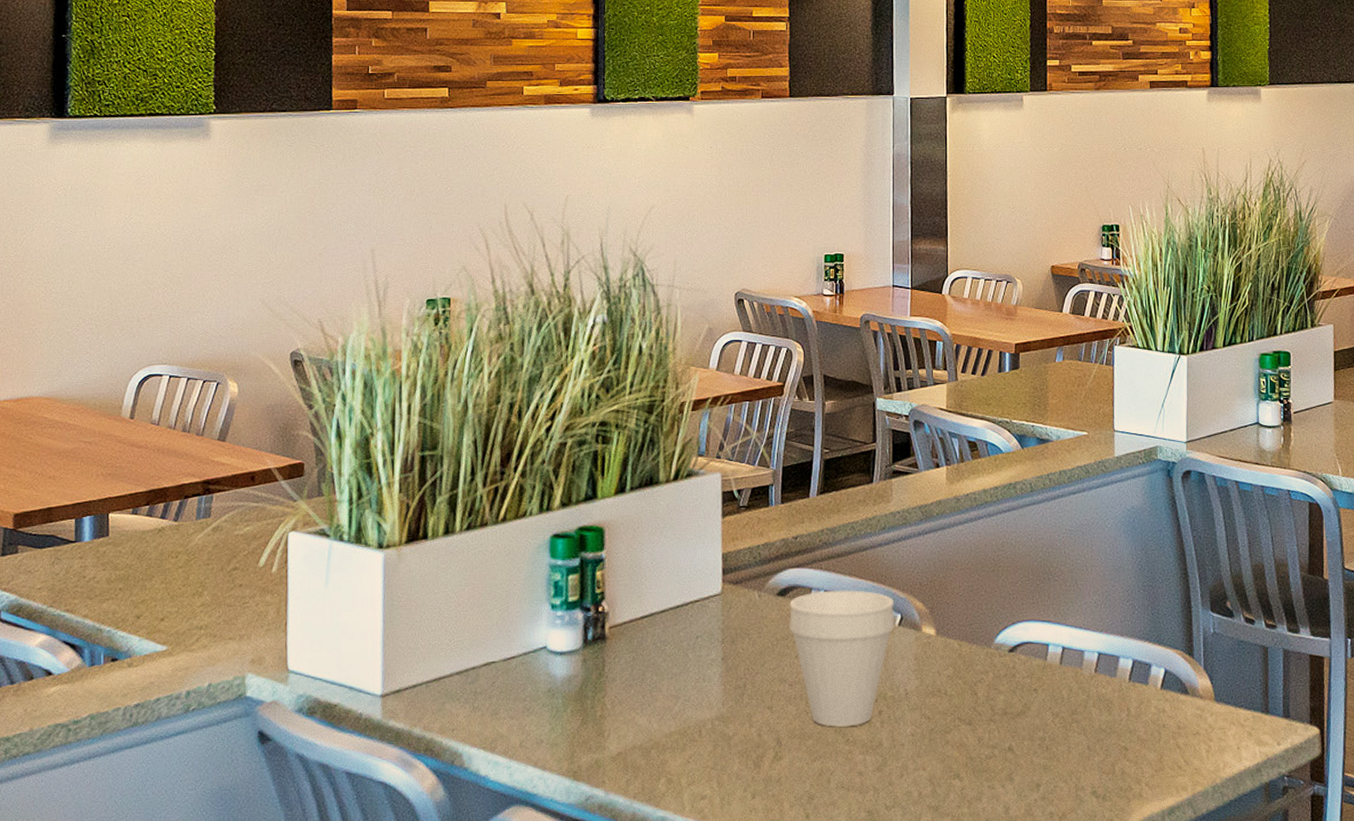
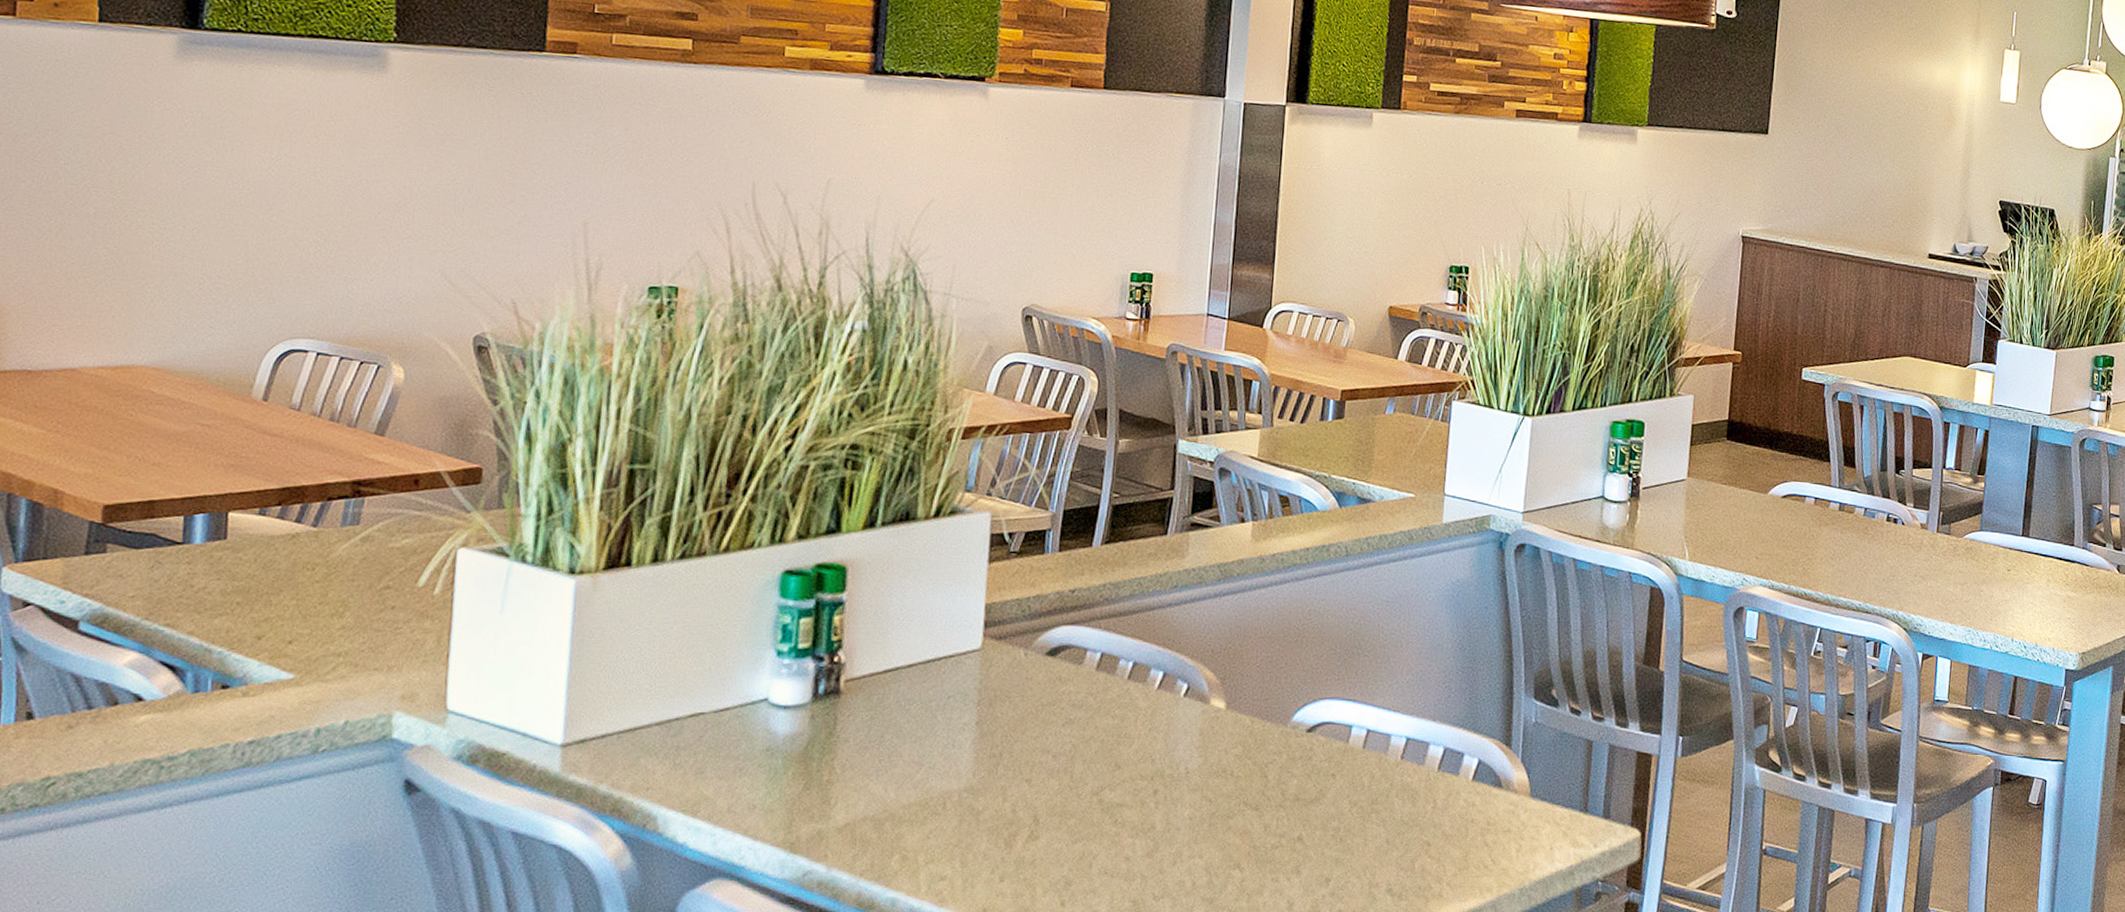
cup: present [789,590,895,727] -> none [1057,652,1181,806]

